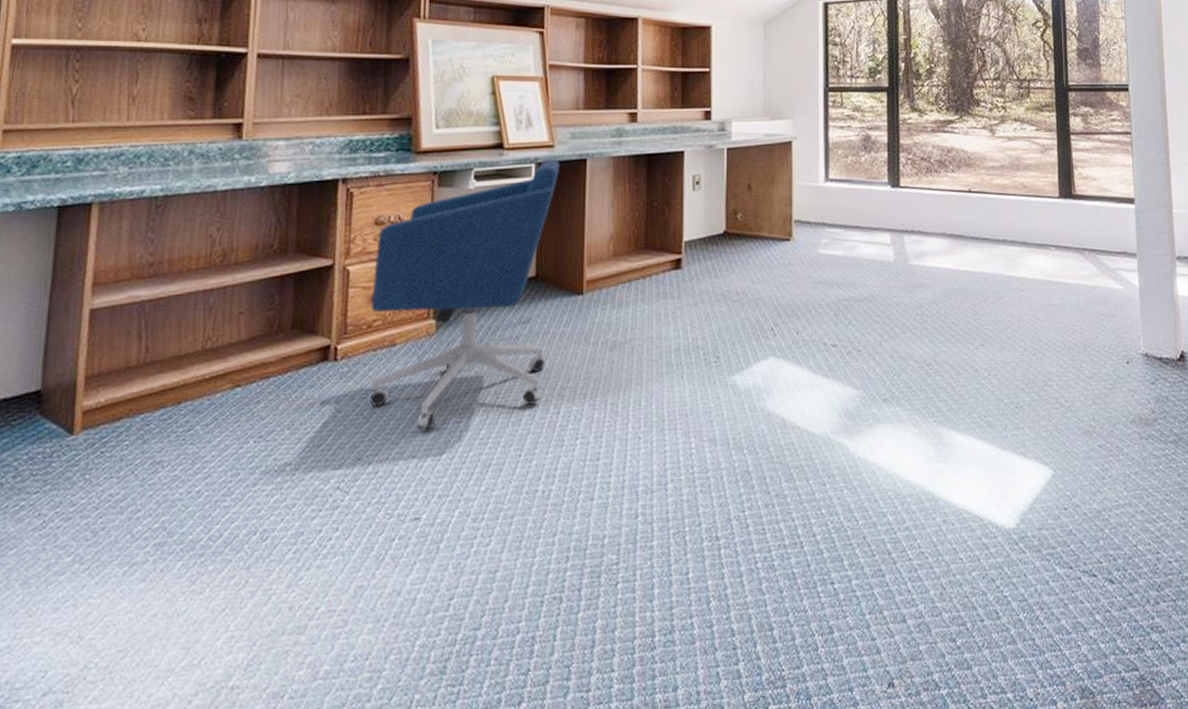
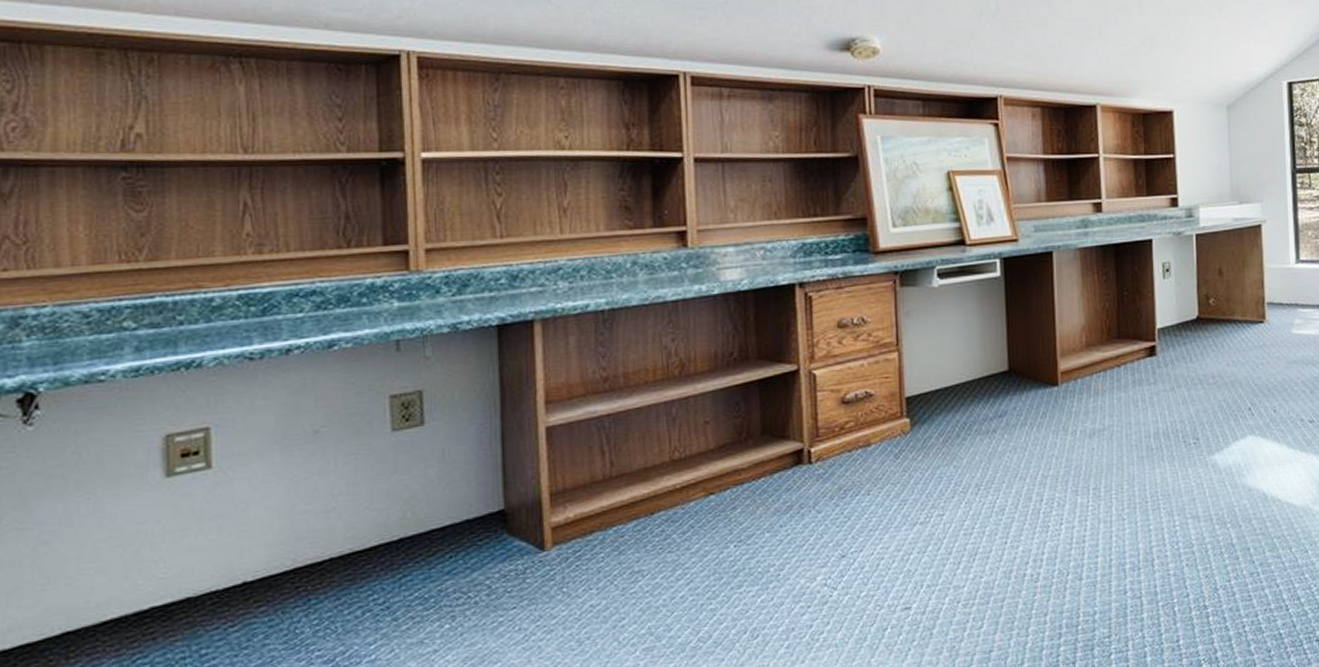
office chair: present [369,159,561,430] -> none [841,253,1026,525]

